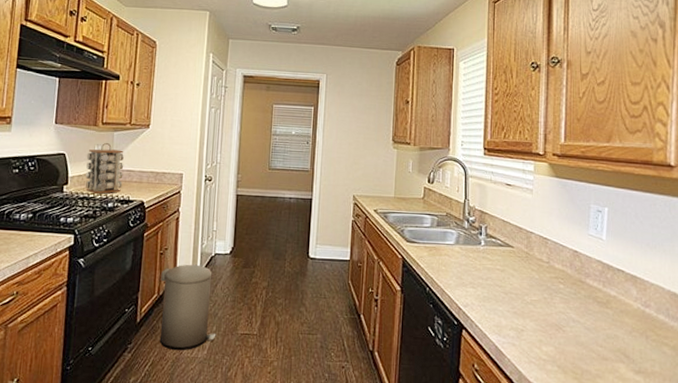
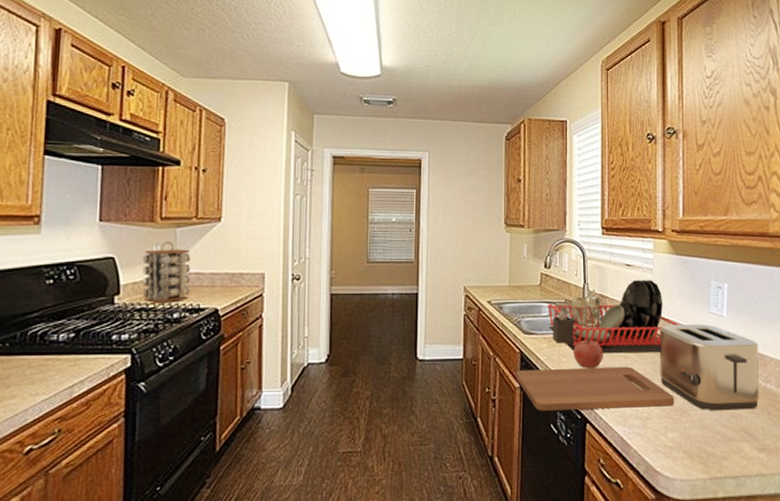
pedal bin: present [159,264,217,351] -> none [243,377,314,480]
cutting board: none [397,275,550,321] -> present [516,366,674,411]
dish rack: none [428,199,558,269] -> present [546,280,680,353]
fruit: none [453,251,481,279] -> present [574,339,603,369]
toaster: none [536,243,639,332] -> present [659,324,759,411]

